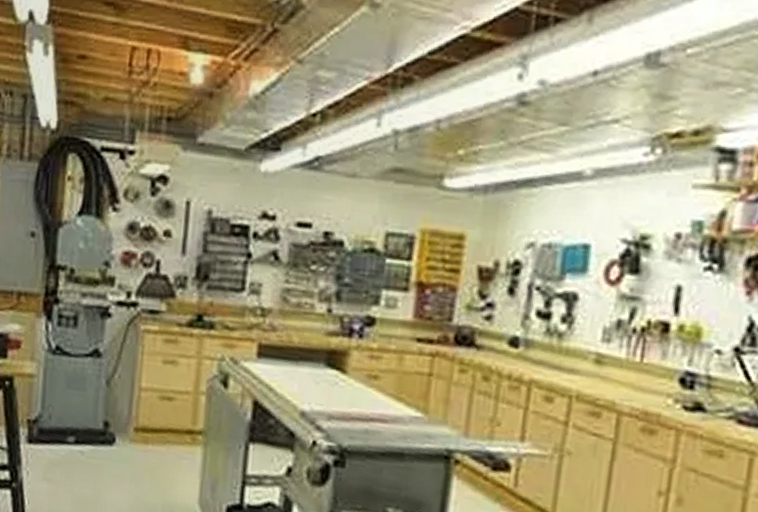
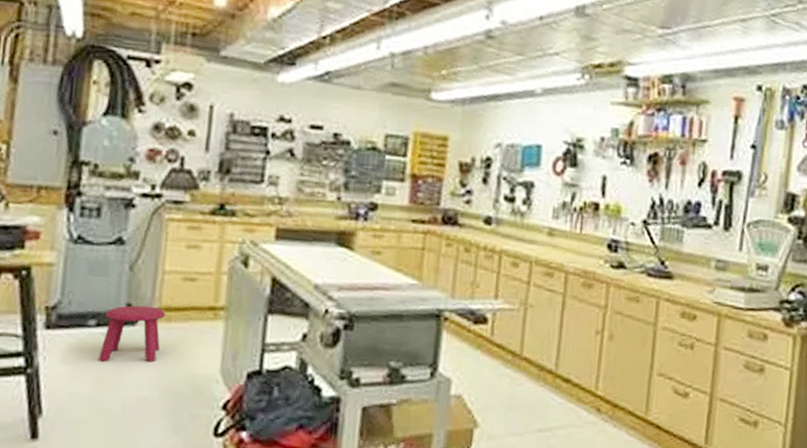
stool: none [77,423,143,486] -> present [98,305,166,362]

